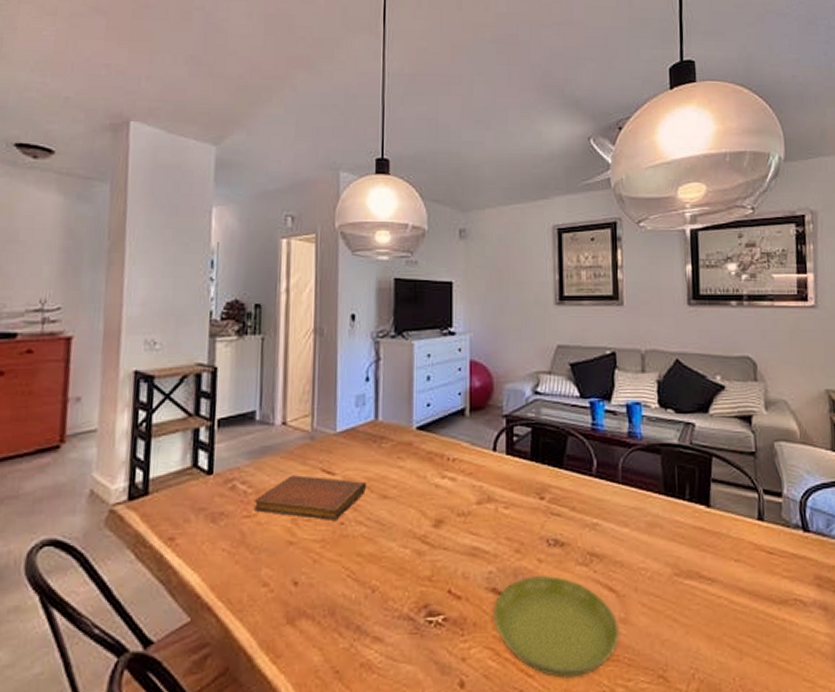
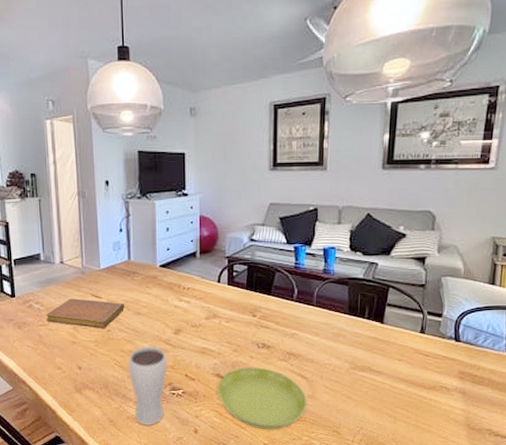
drinking glass: none [366,546,424,677] -> present [128,346,168,425]

